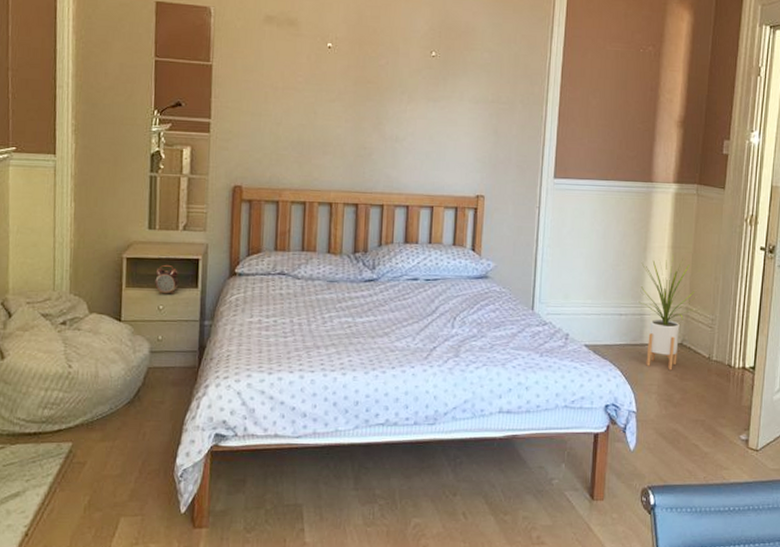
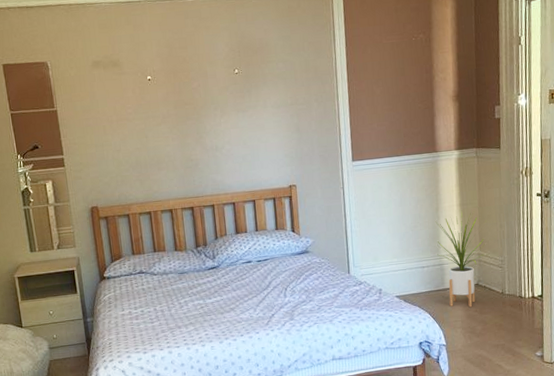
alarm clock: present [155,264,179,295] -> none [42,278,62,302]

